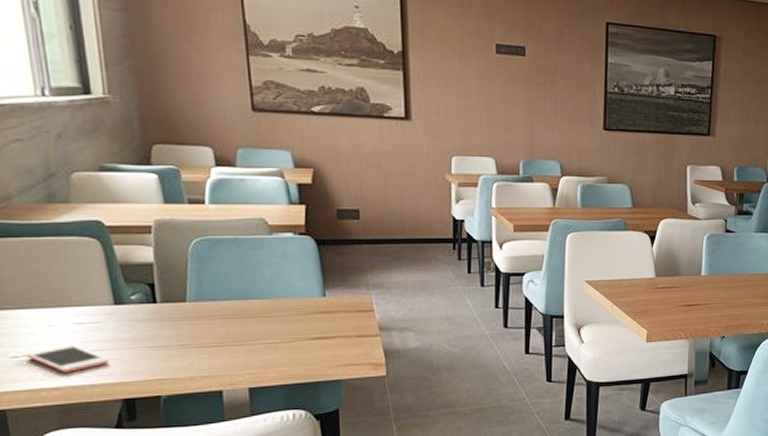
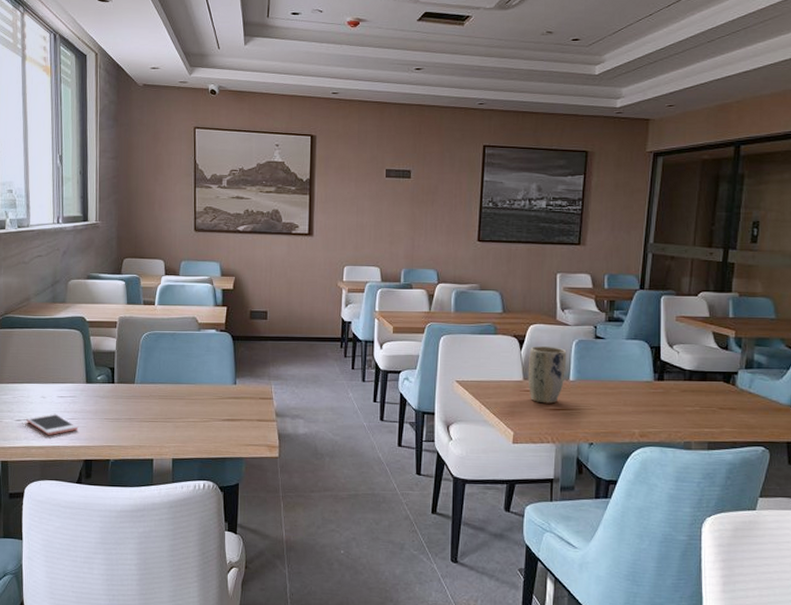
plant pot: none [660,242,698,300] -> present [527,346,567,404]

